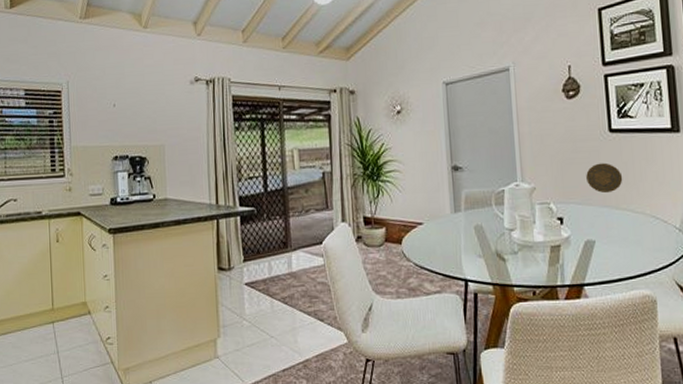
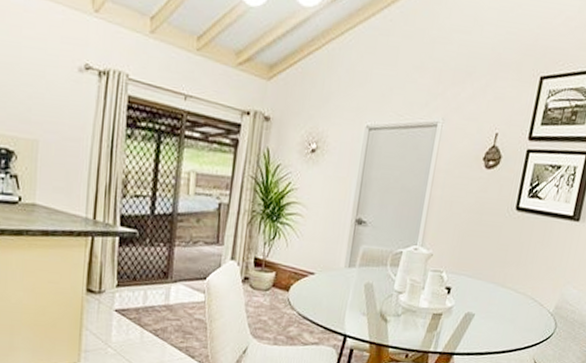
decorative plate: present [586,162,623,194] -> none [482,239,517,271]

